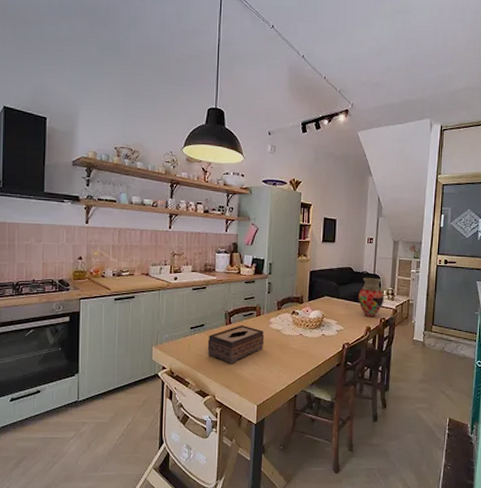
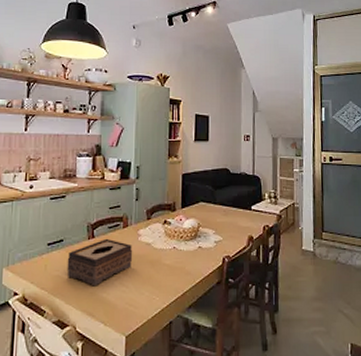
vase: present [358,277,385,318] -> none [237,179,267,225]

